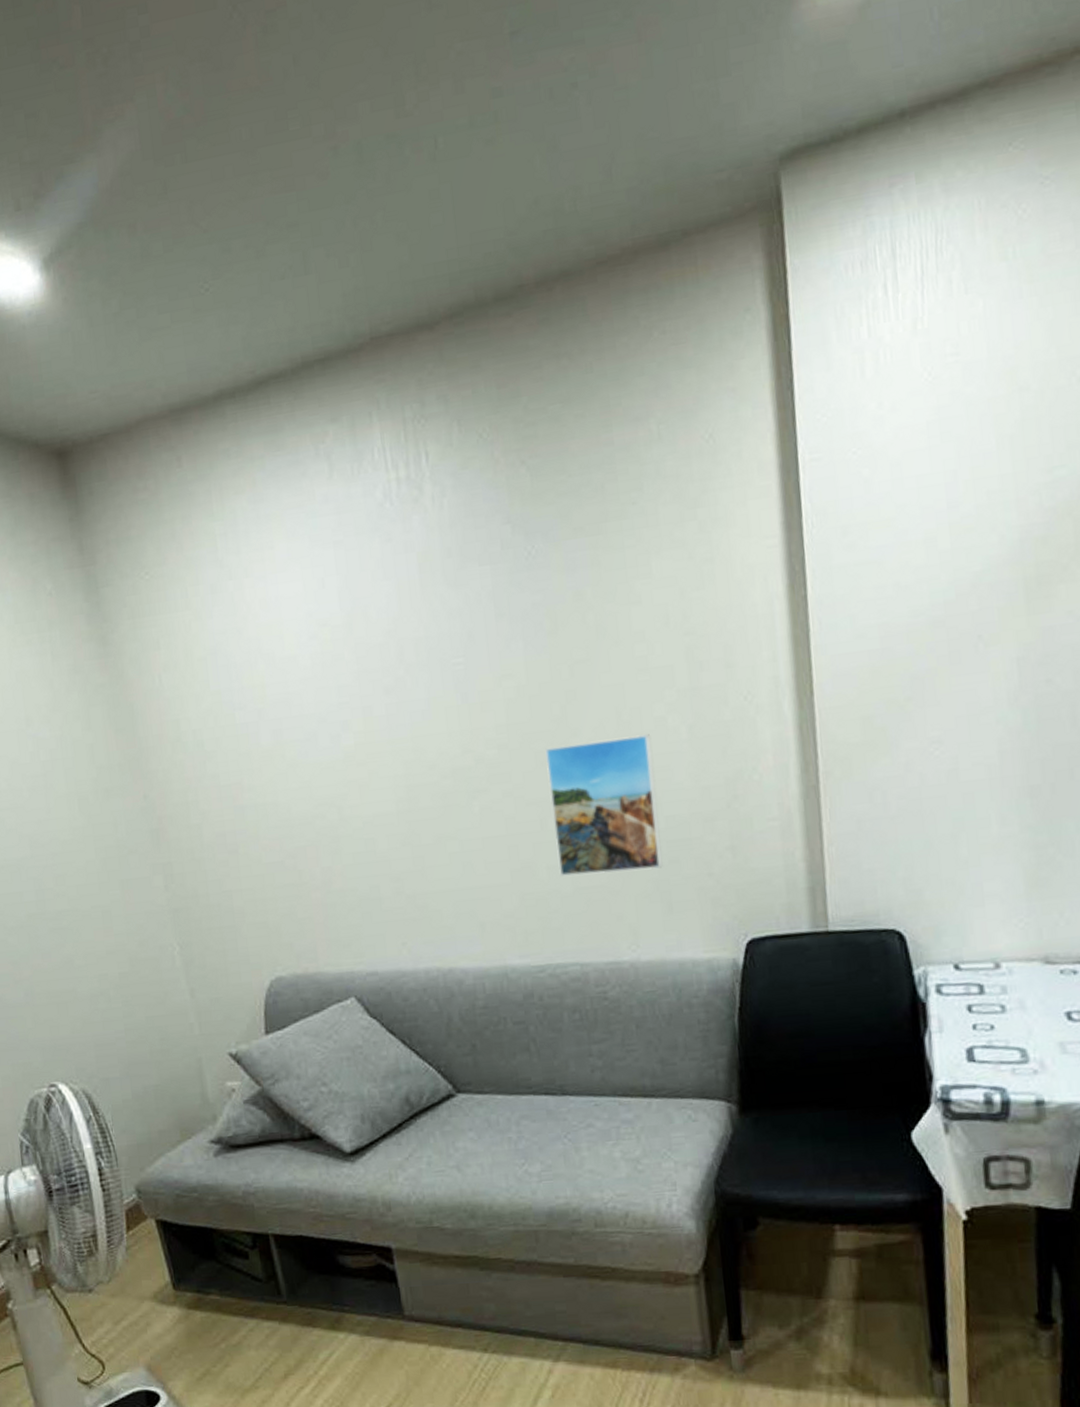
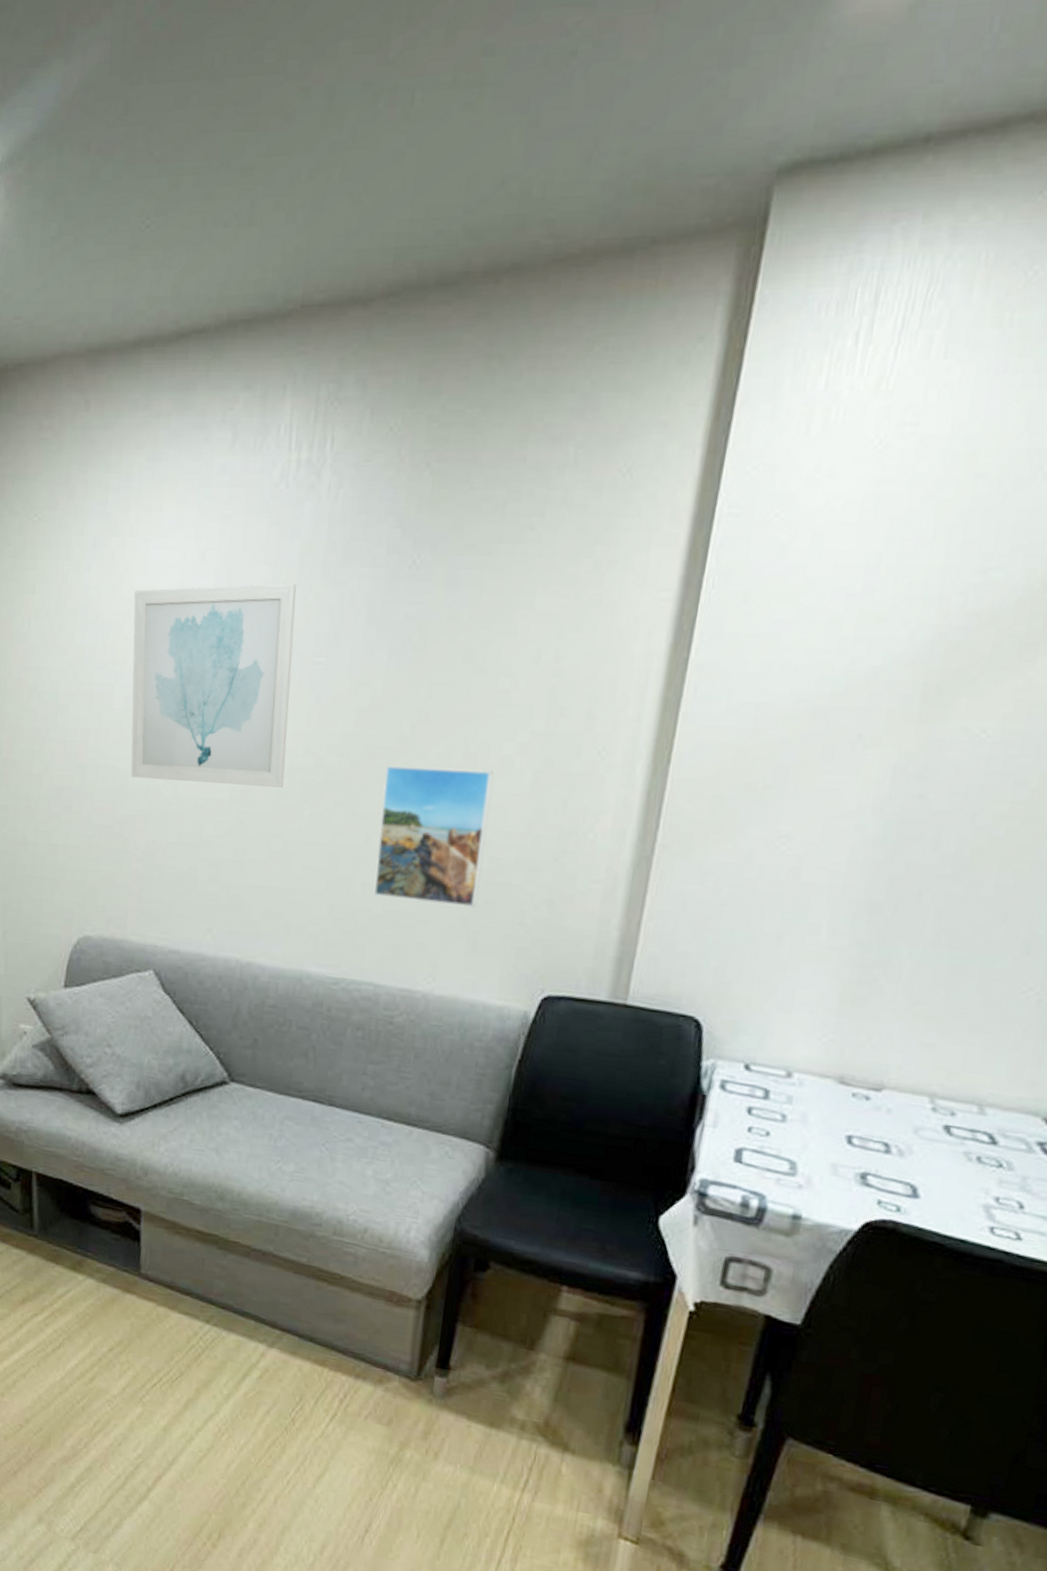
wall art: none [261,593,449,810] -> present [131,583,296,787]

